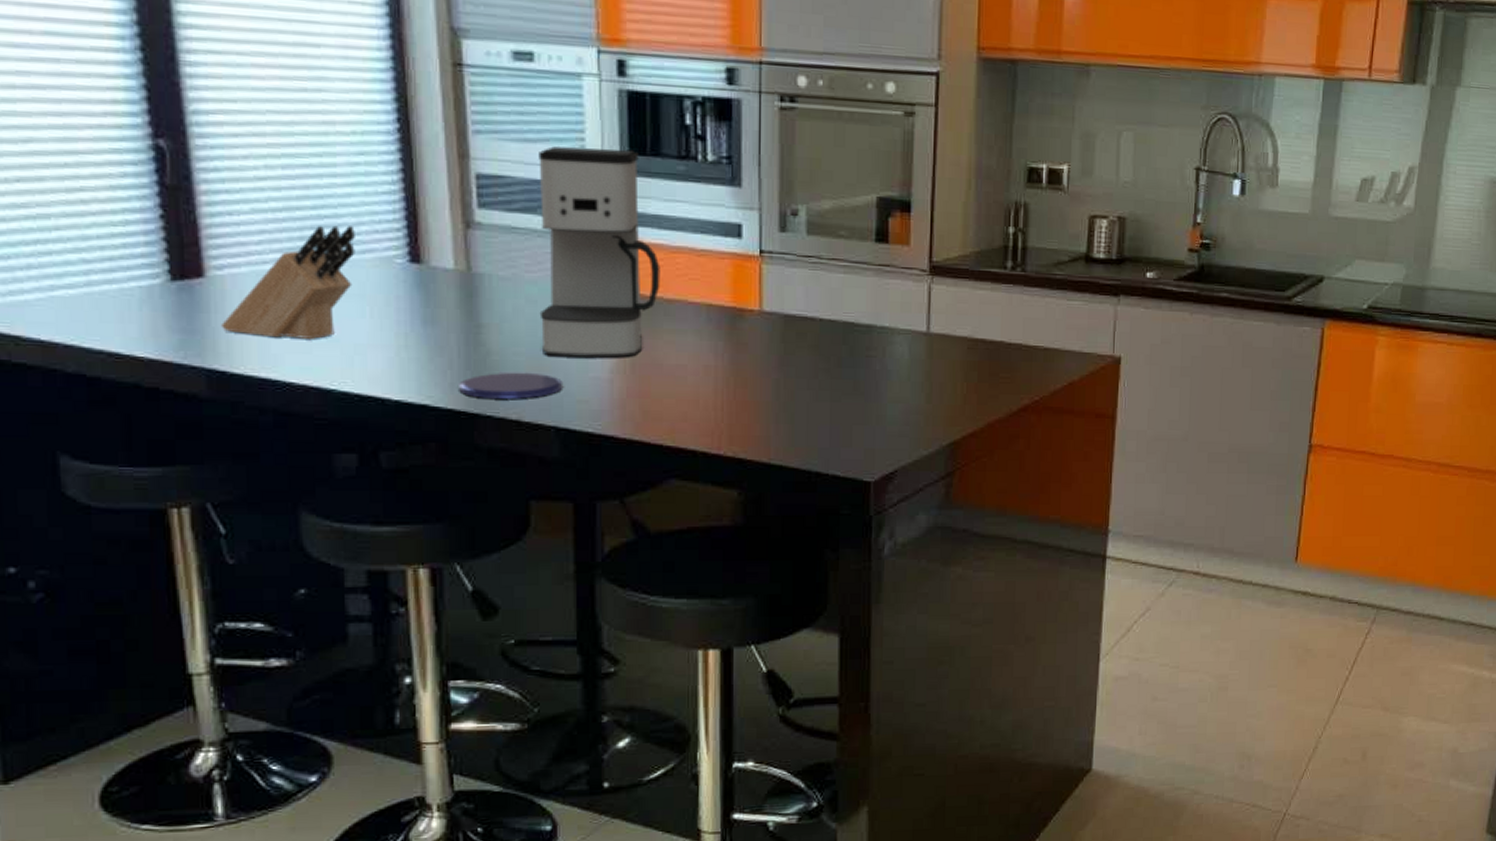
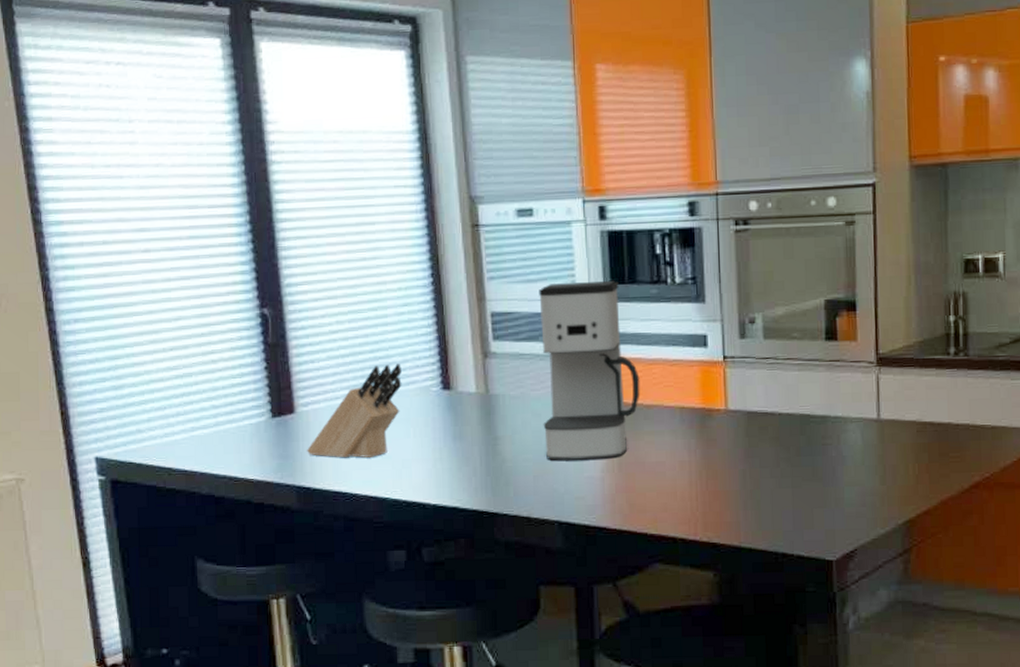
saucer: present [459,372,564,399] -> none [481,475,564,499]

